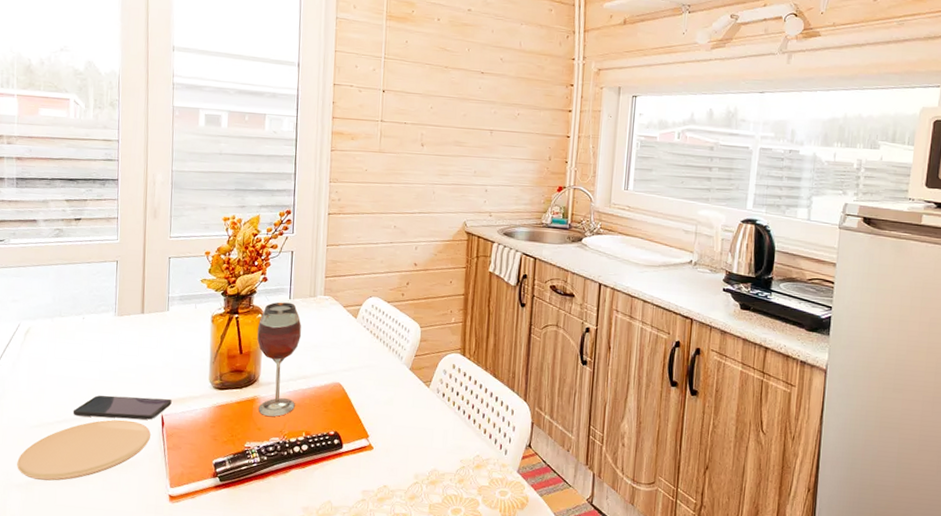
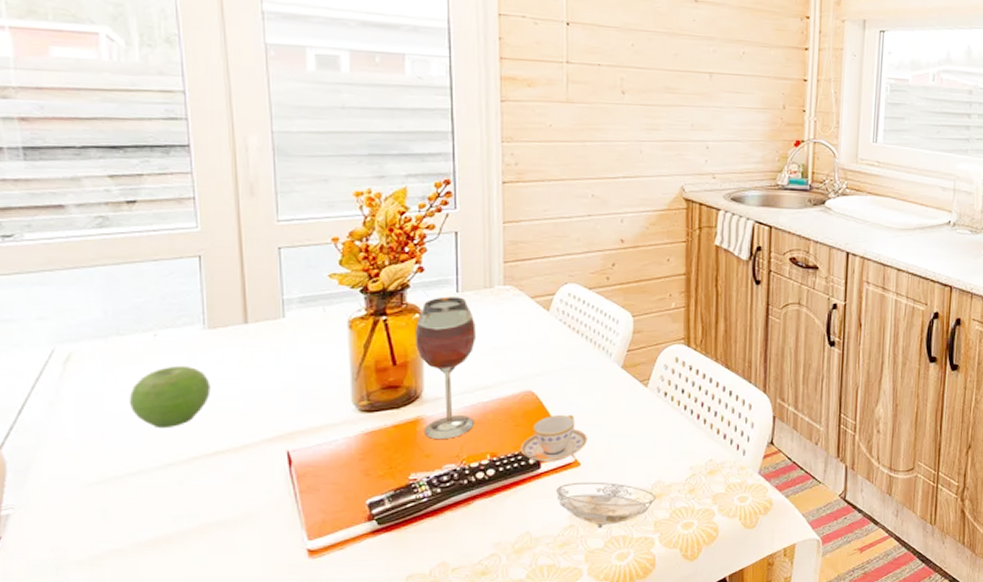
plate: present [17,419,151,481] -> none [72,462,273,552]
fruit: none [62,342,115,389] -> present [128,365,211,429]
smartphone: present [73,395,172,420] -> none [152,429,300,463]
teacup: none [328,405,380,444] -> present [520,414,587,462]
dish: none [353,463,431,505] -> present [556,481,656,529]

